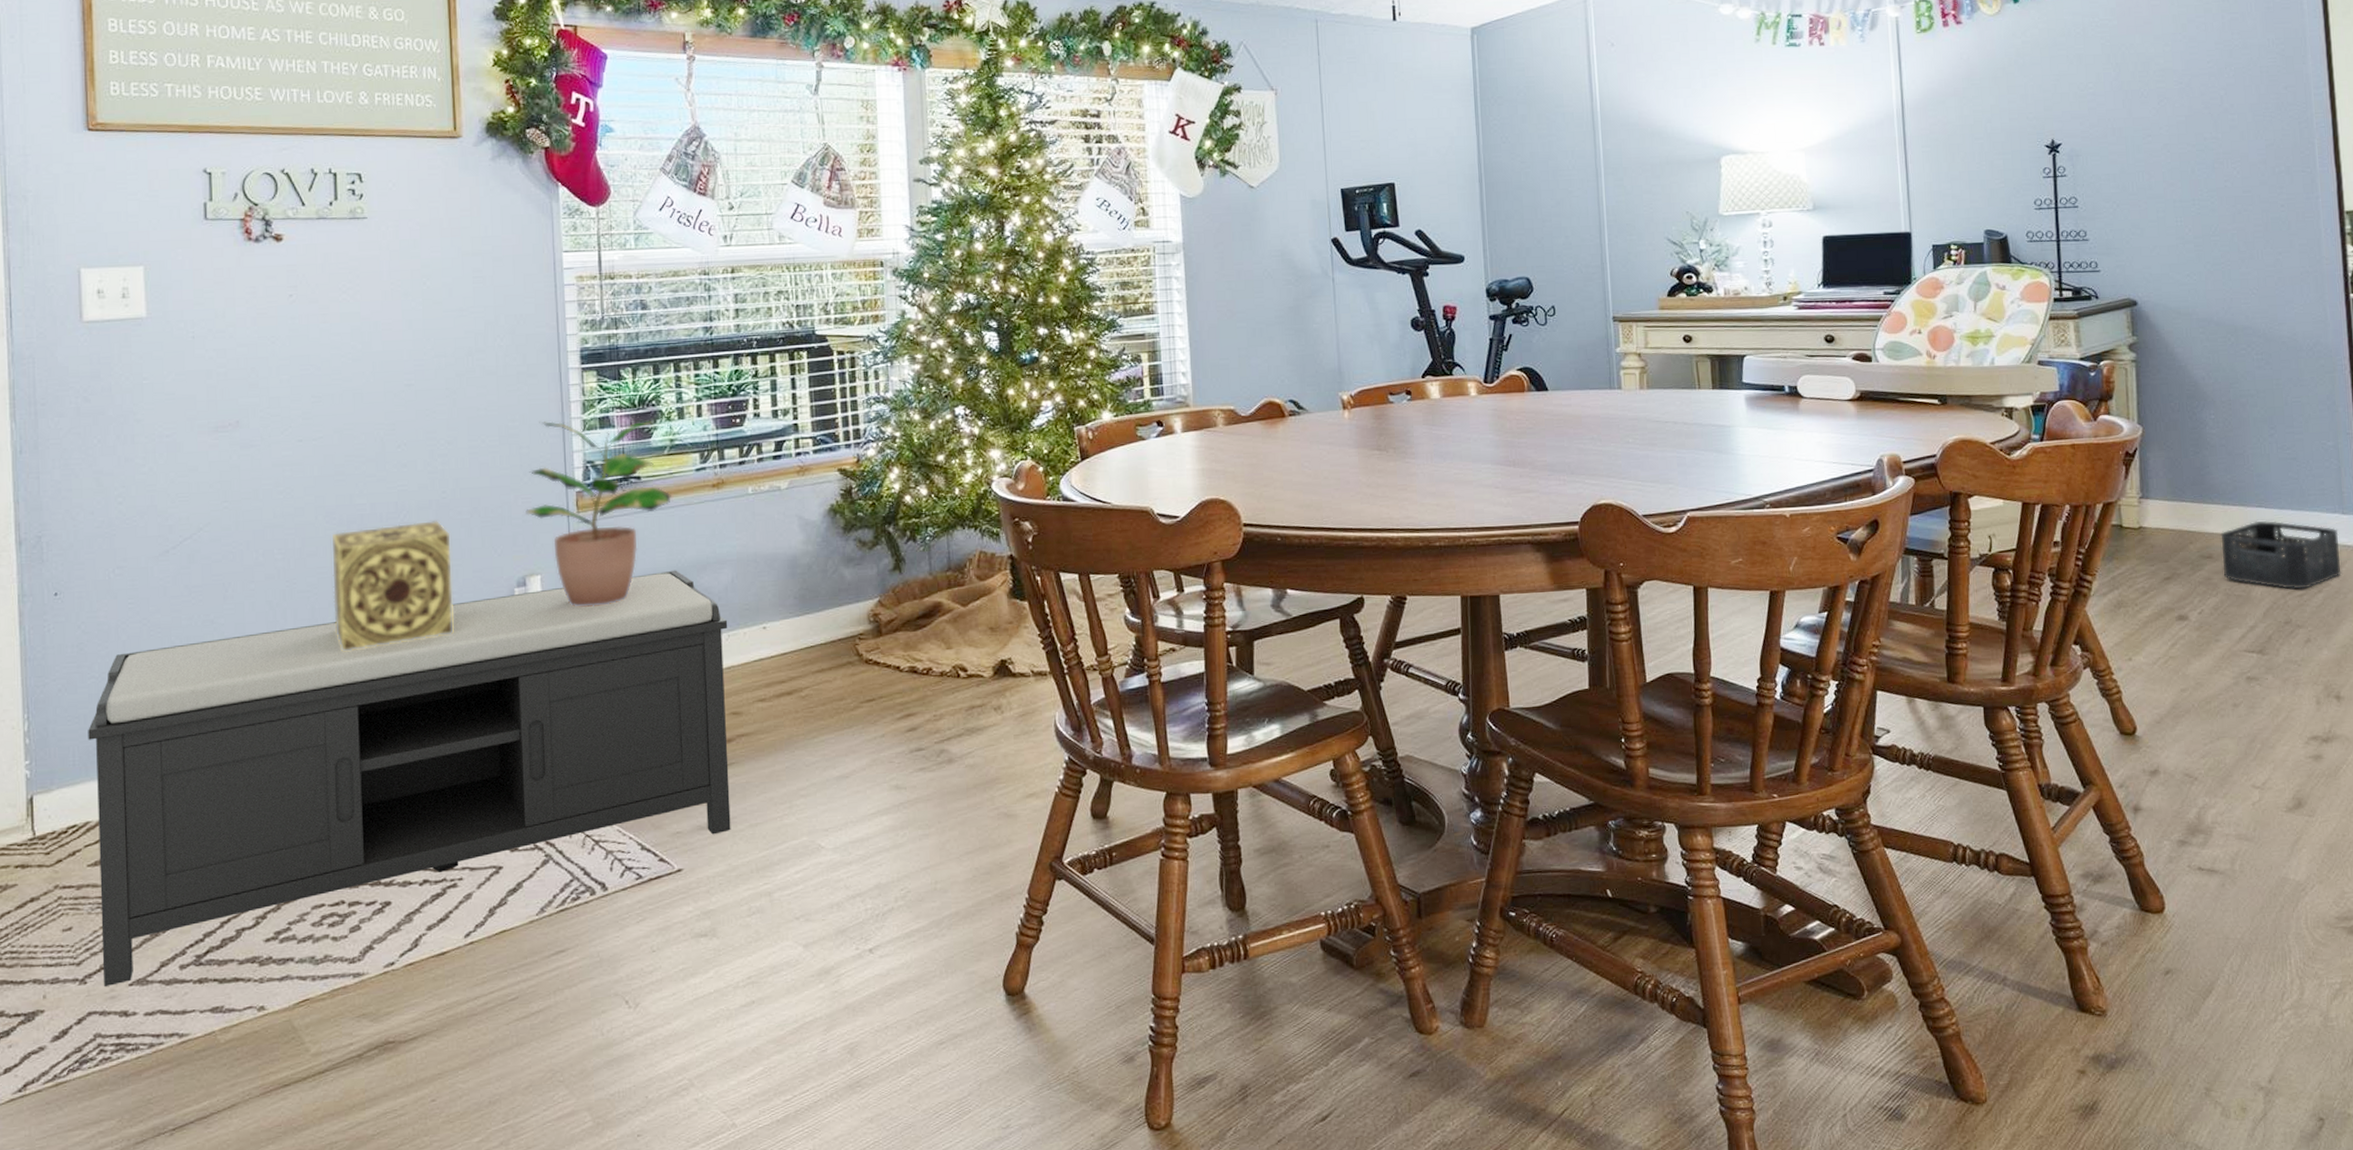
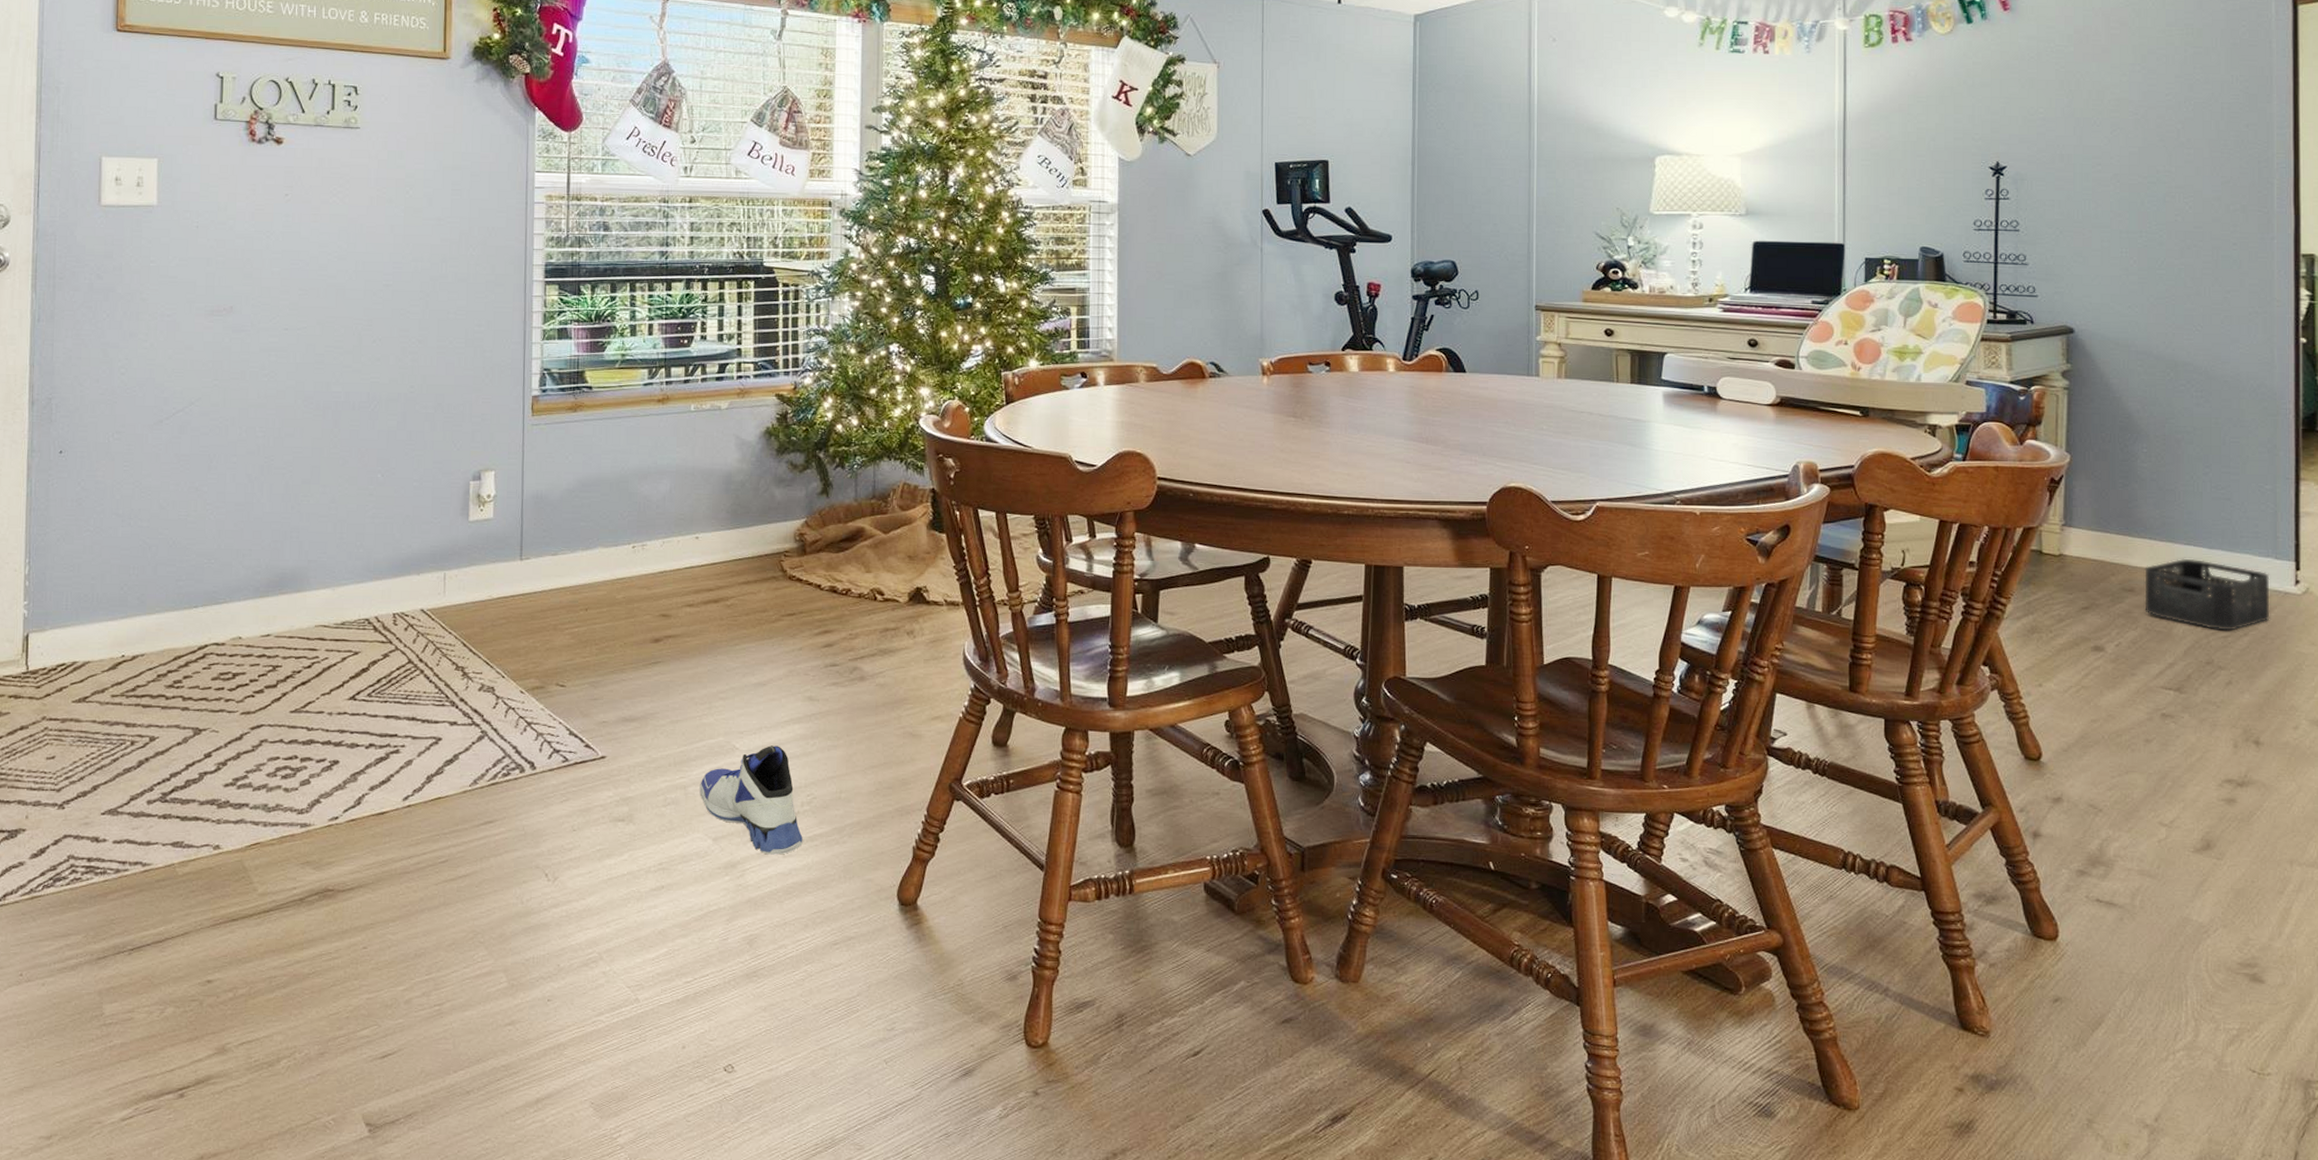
bench: present [88,570,731,986] -> none [80,476,664,813]
decorative box: present [333,519,454,652] -> none [306,412,415,527]
potted plant: present [525,420,671,607] -> none [485,329,619,504]
sneaker: none [785,840,900,957] -> present [699,745,803,855]

